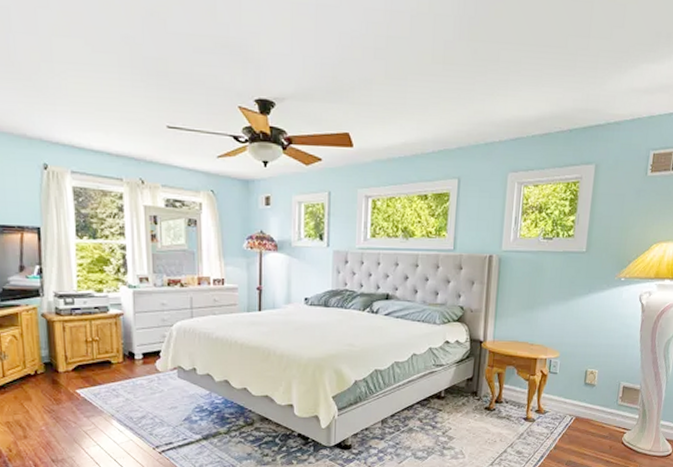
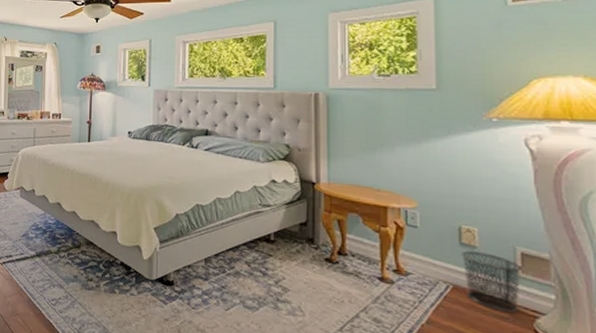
waste bin: none [583,389,622,432] -> present [461,250,522,313]

